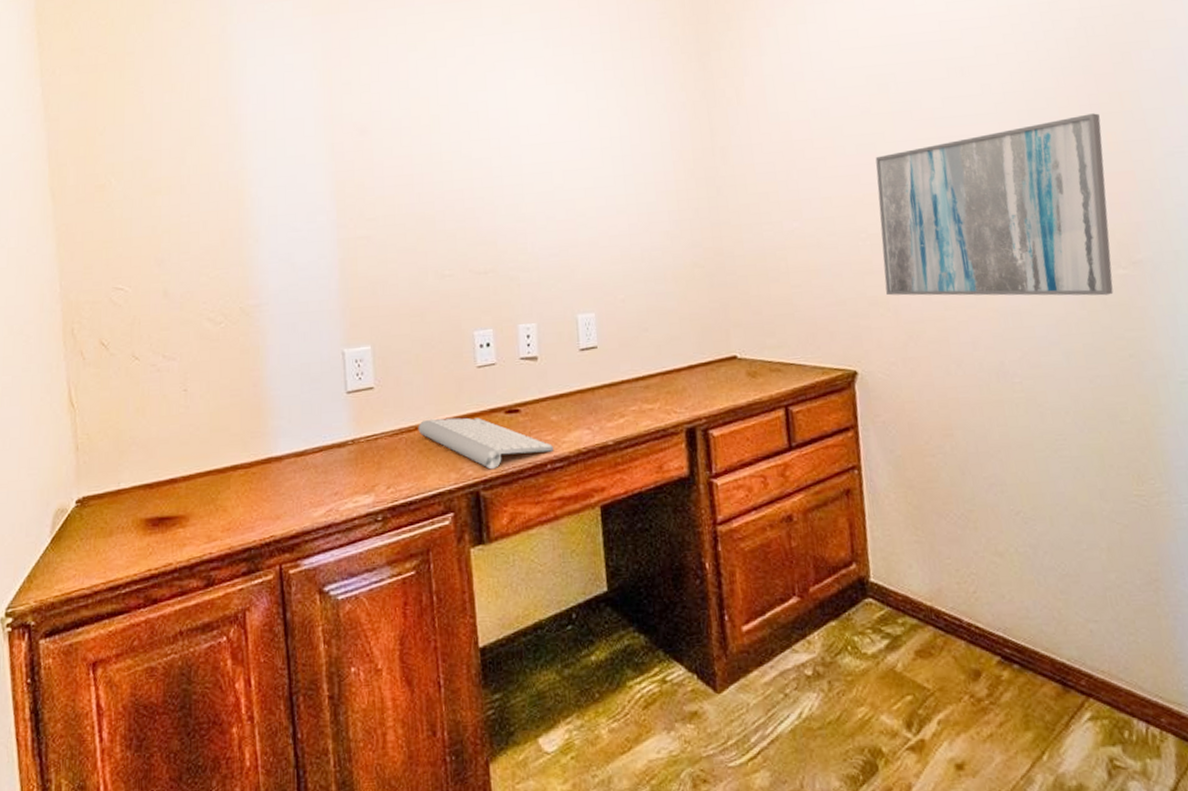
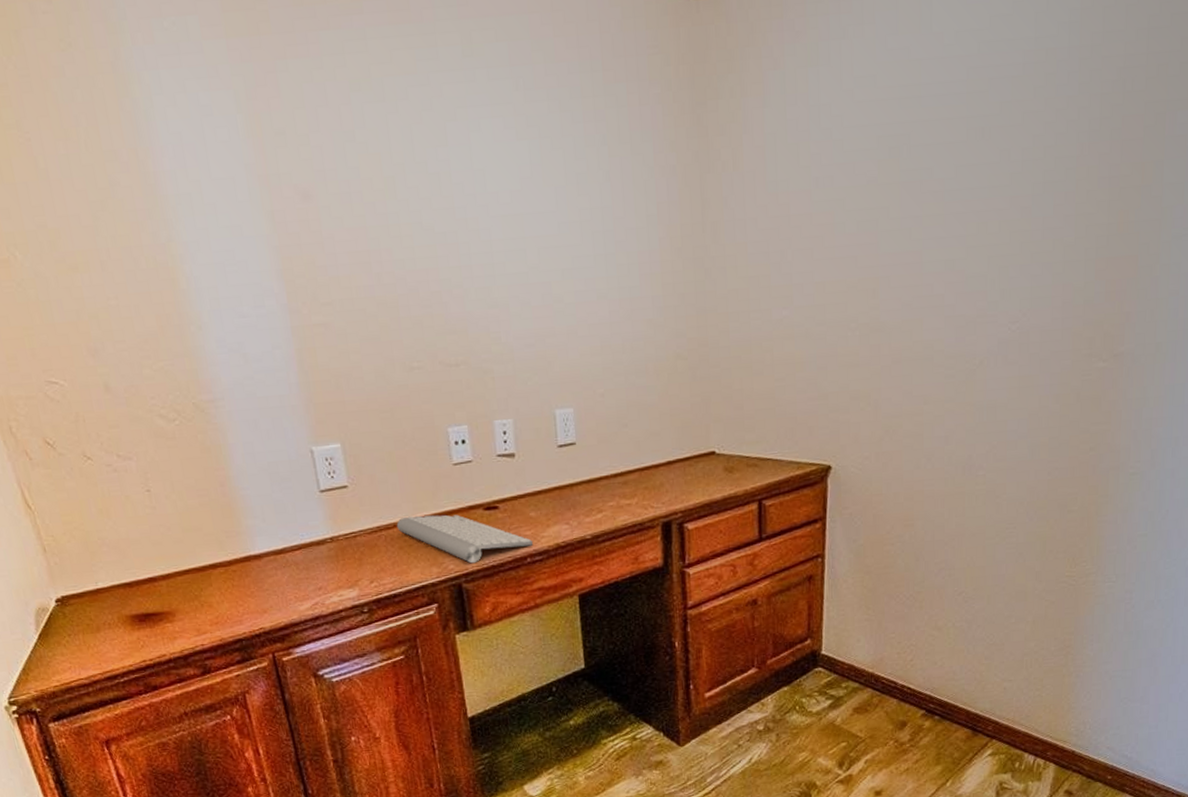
wall art: present [875,113,1114,296] -> none [869,187,1117,390]

